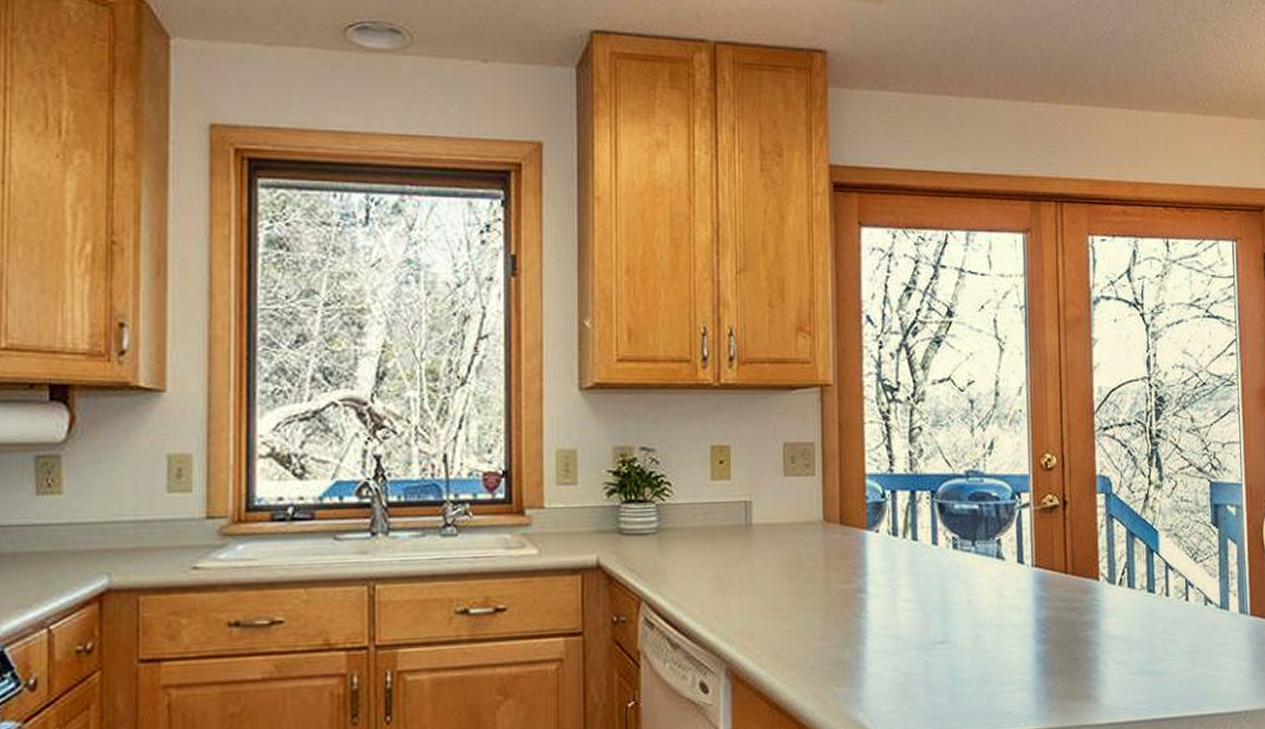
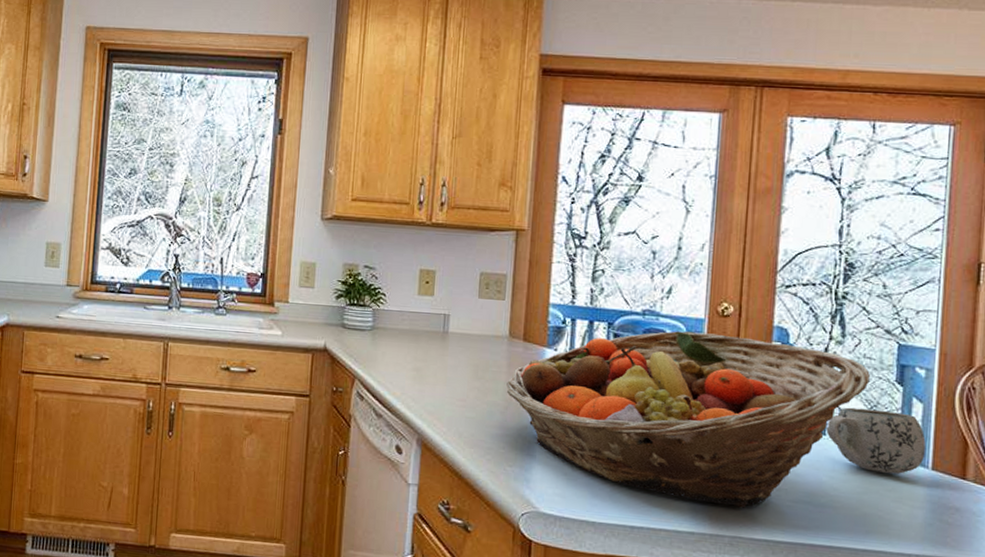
fruit basket: none [826,491,1189,692] -> present [506,331,870,508]
mug: none [1154,556,1243,626] -> present [826,407,926,474]

